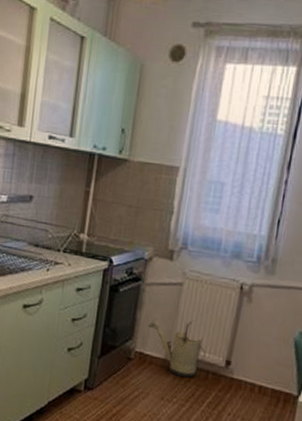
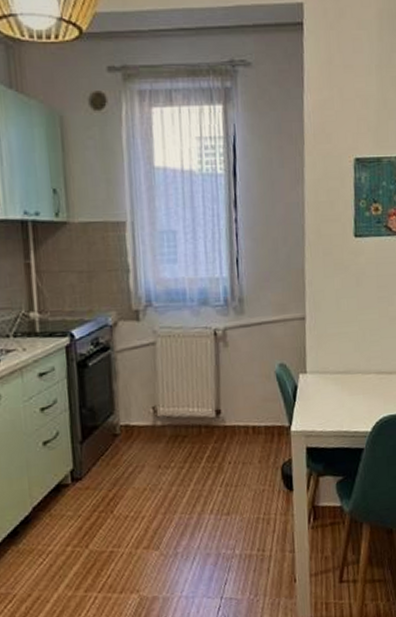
watering can: present [148,317,206,378] -> none [128,377,194,439]

